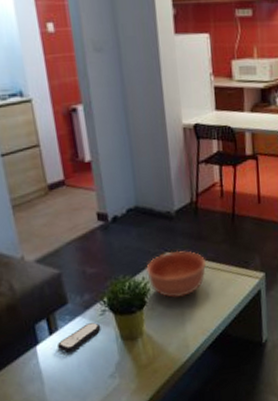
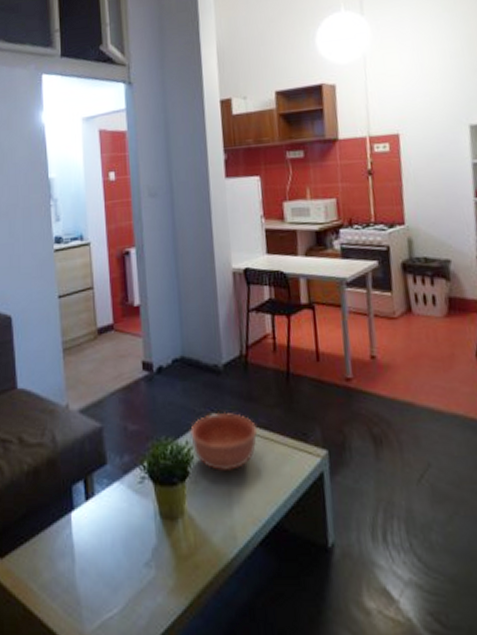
remote control: present [56,323,101,353] -> none [91,492,139,525]

